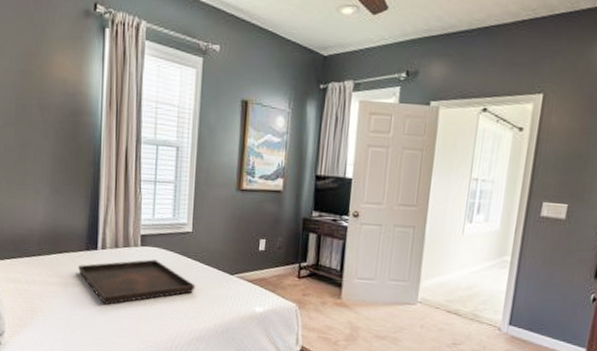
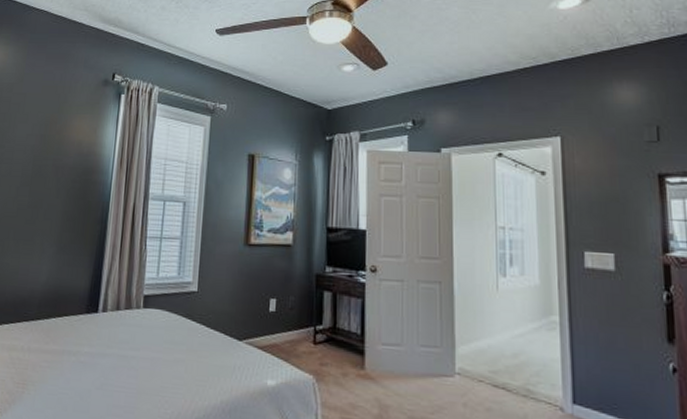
serving tray: present [78,259,196,305] -> none [76,323,200,377]

